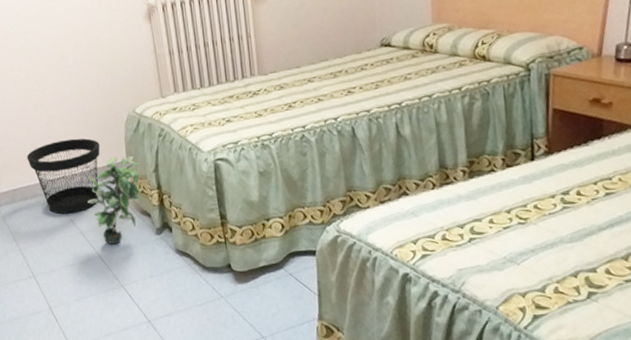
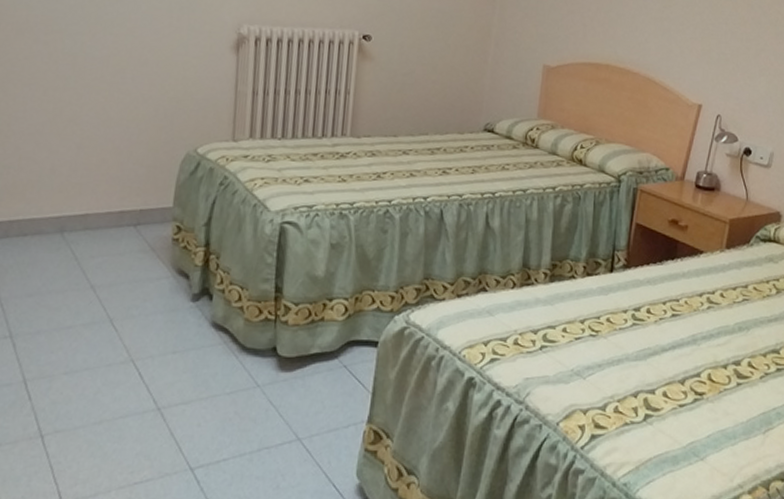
wastebasket: present [27,138,101,215] -> none [39,169,143,262]
potted plant: present [88,155,141,245] -> none [110,200,191,308]

